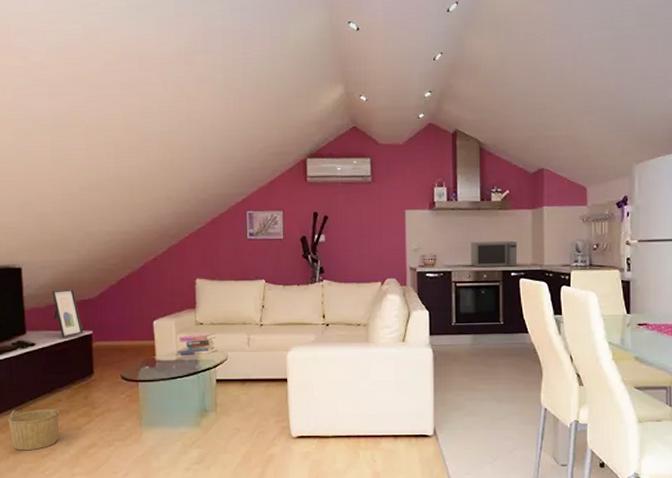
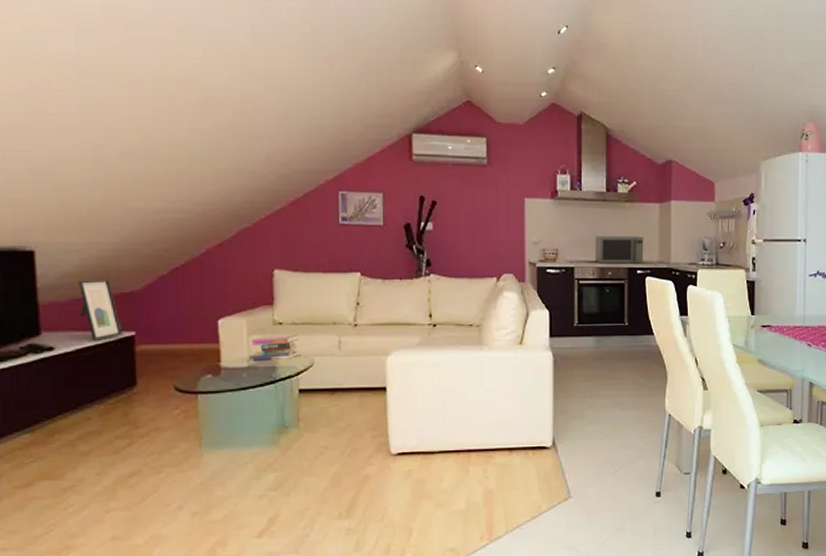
basket: present [8,409,60,451] -> none [13,429,89,484]

